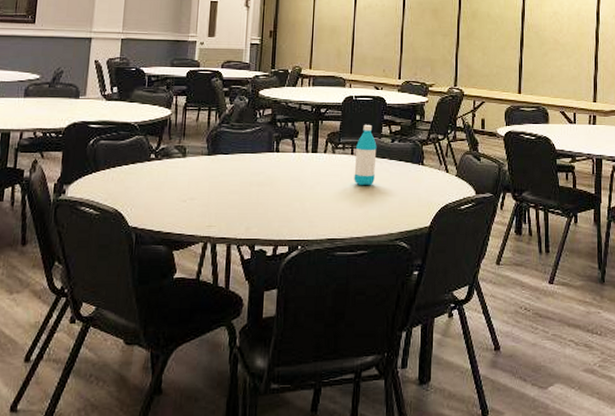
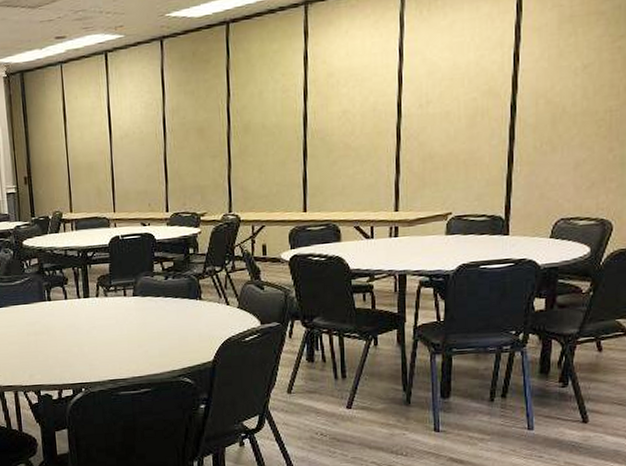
water bottle: present [354,124,377,186] -> none [128,263,151,327]

